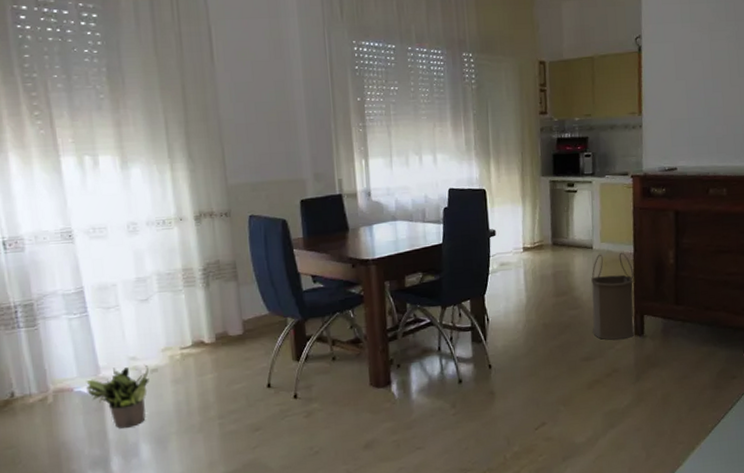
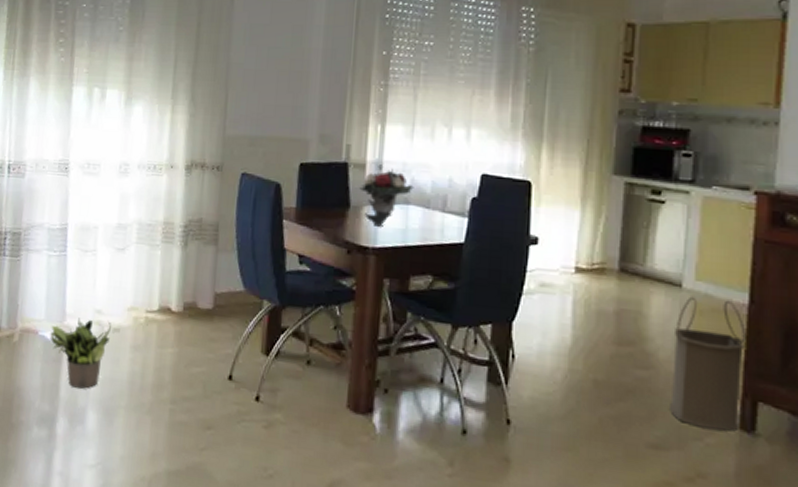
flower arrangement: none [337,191,398,242] -> present [343,159,414,227]

